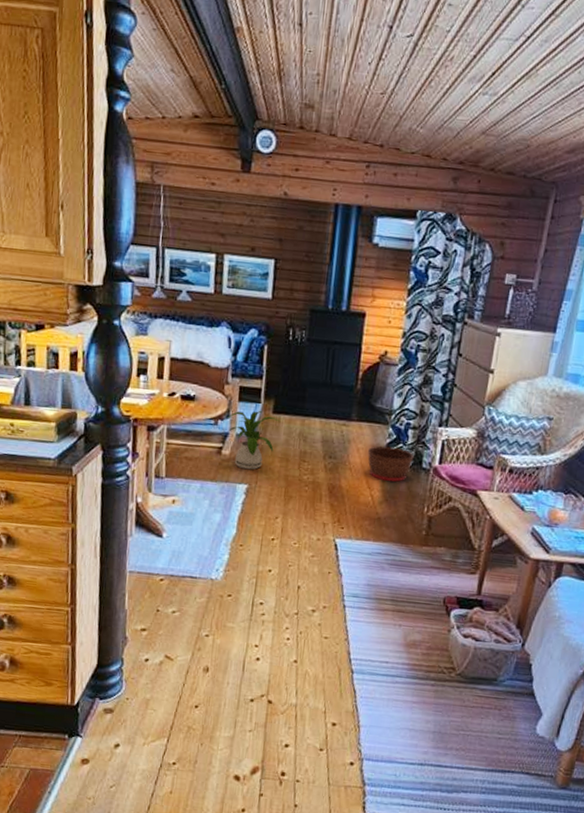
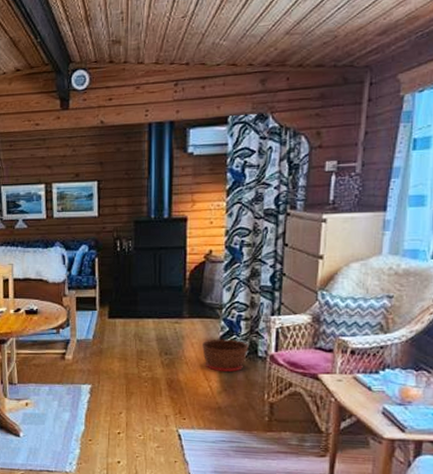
house plant: present [227,411,281,470] -> none [68,318,116,371]

